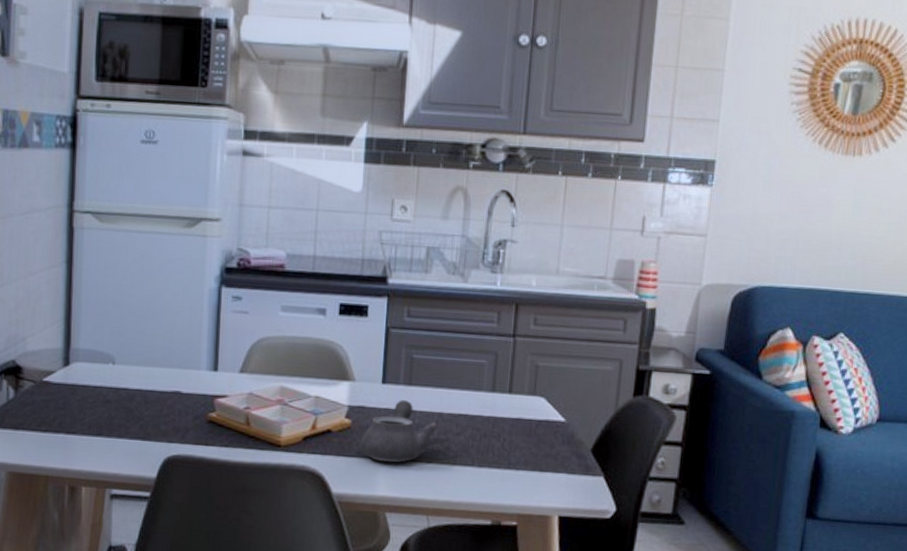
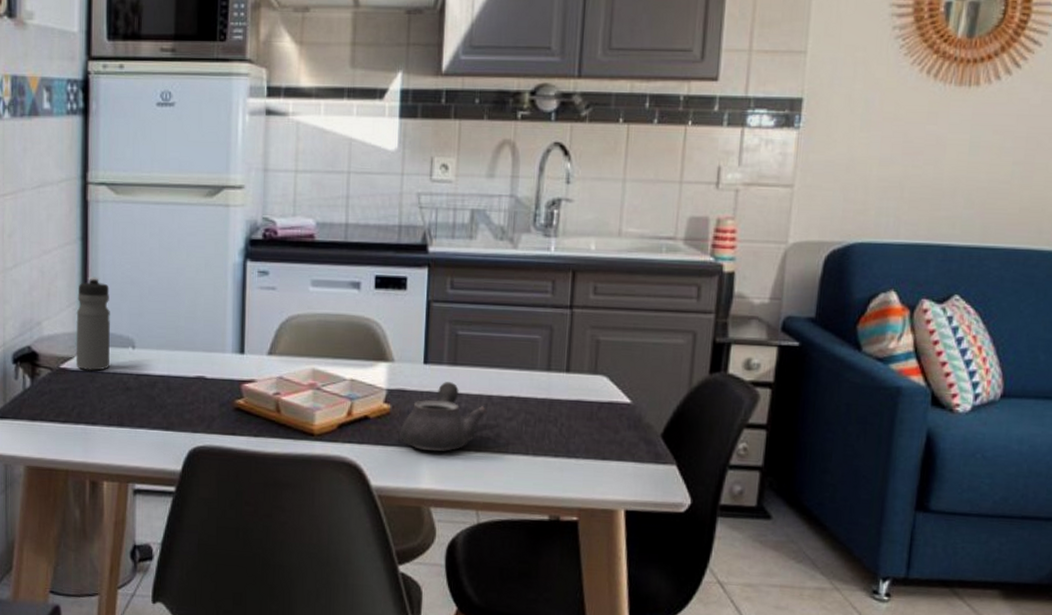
water bottle: none [58,297,92,385] -> present [75,276,110,371]

